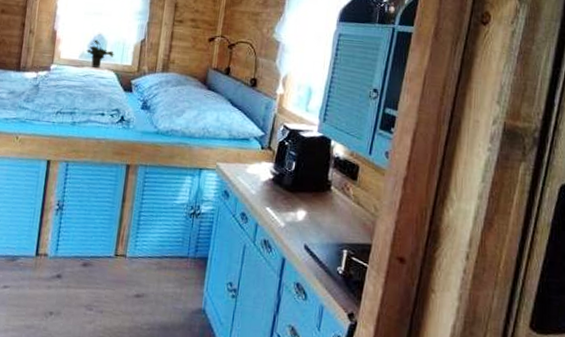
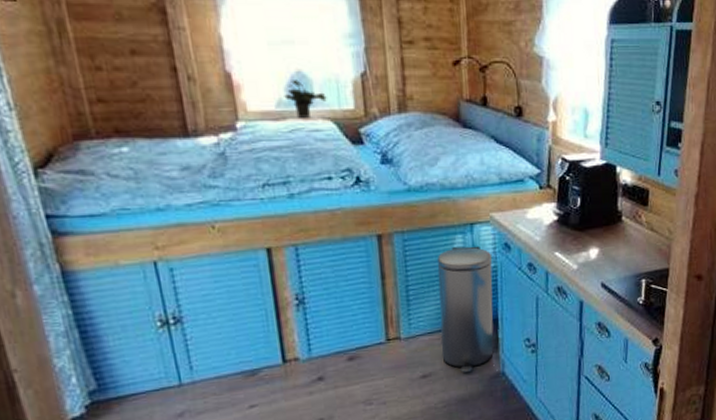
pedal bin: none [155,186,212,302] -> present [436,246,494,372]

